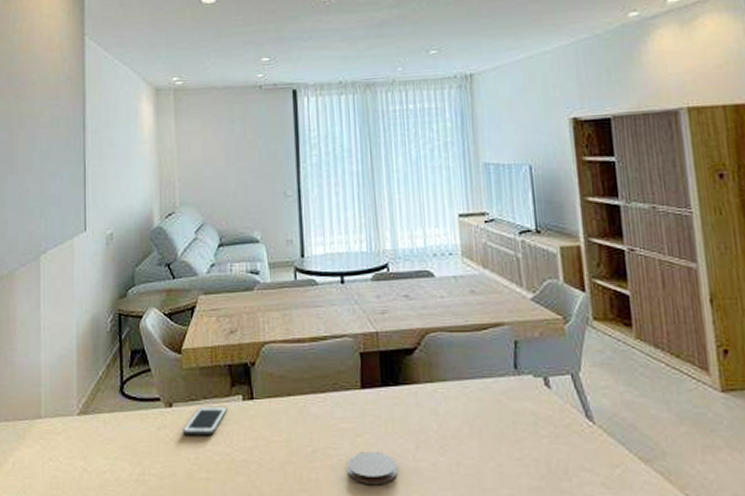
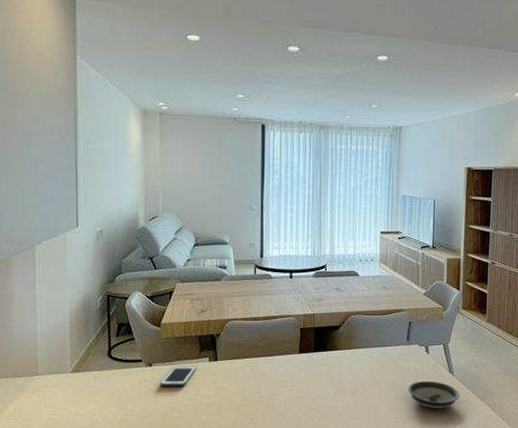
coaster: present [347,452,398,484] -> none [285,396,321,417]
saucer: none [524,430,609,475] -> present [408,380,460,409]

